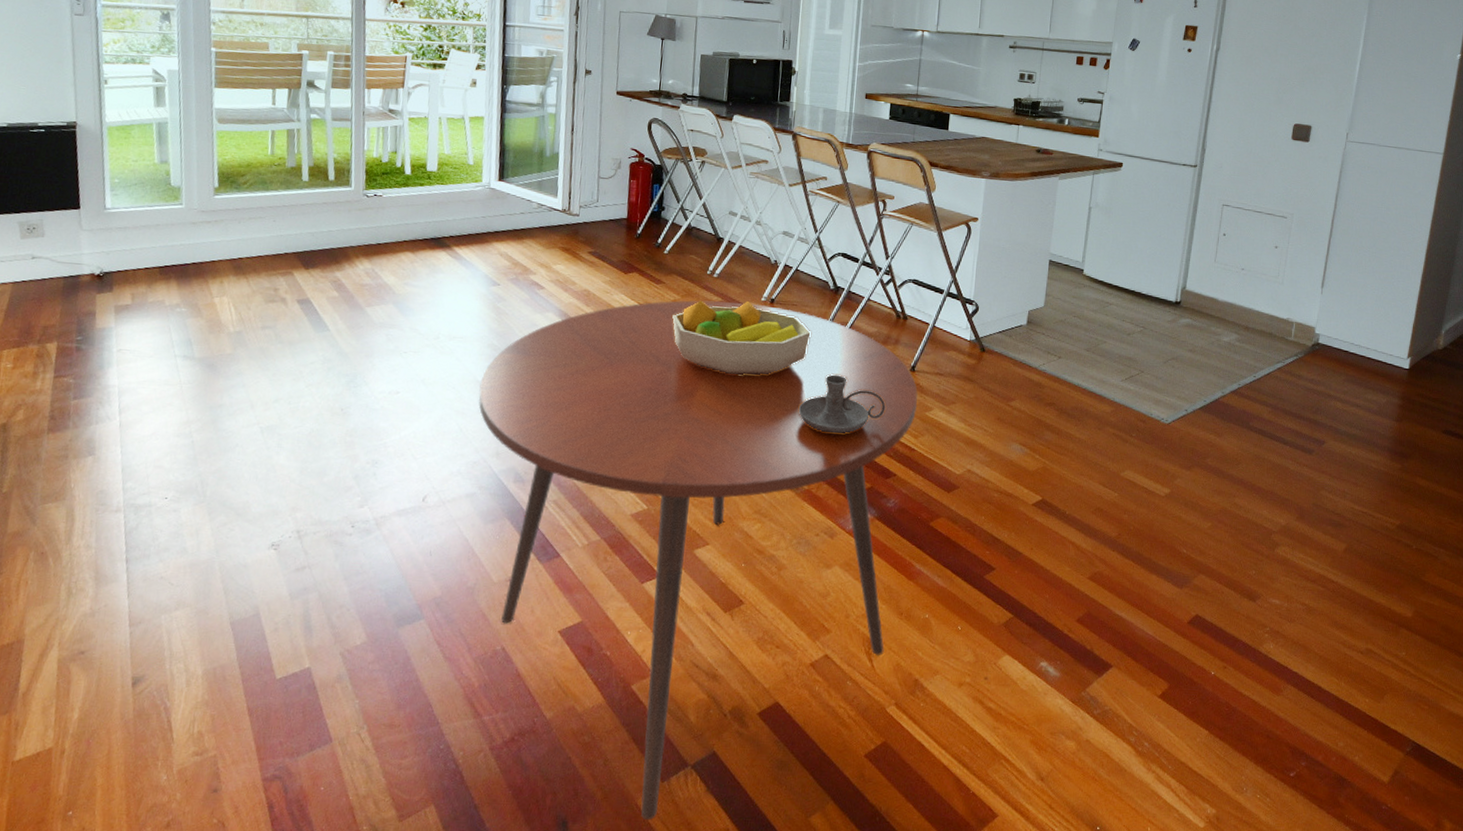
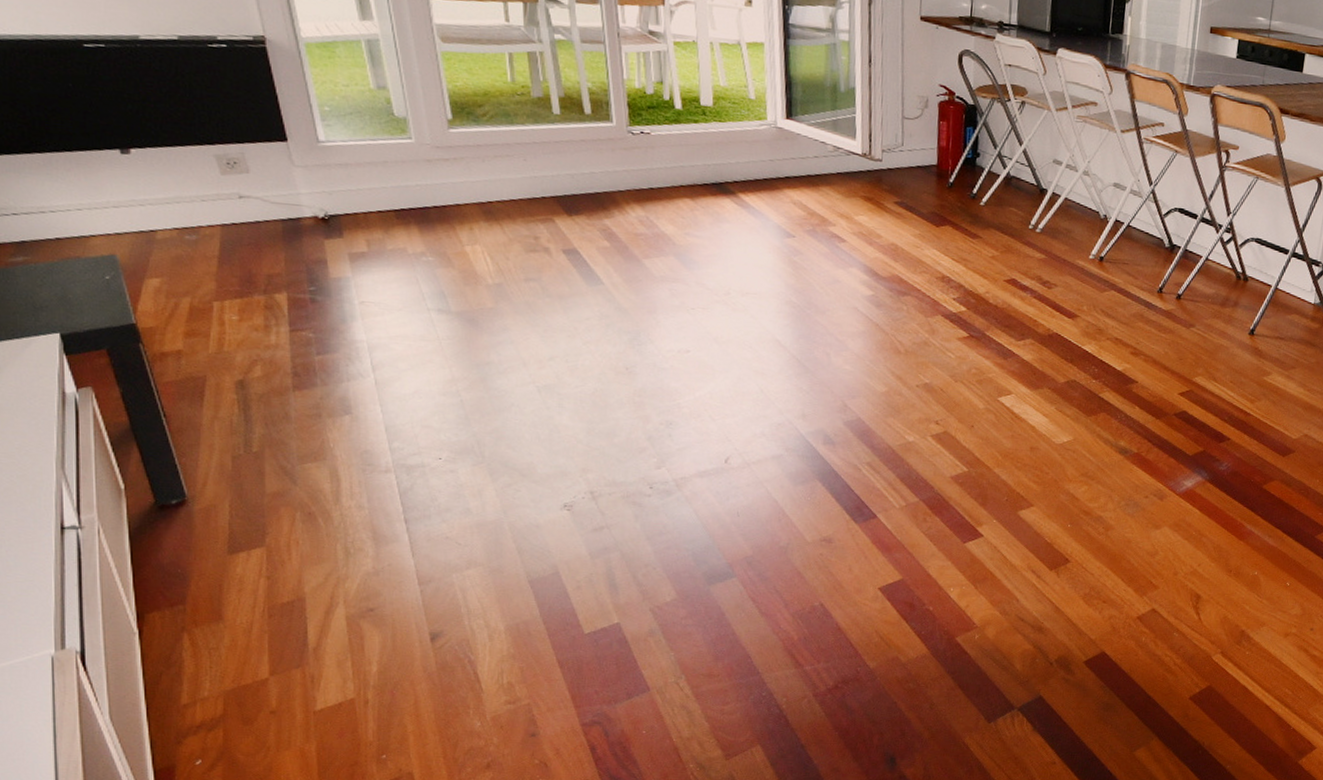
dining table: present [478,300,918,821] -> none [779,257,1256,756]
fruit bowl: present [672,300,811,375] -> none [991,257,1143,337]
candle holder: present [798,374,886,434] -> none [1128,337,1222,398]

